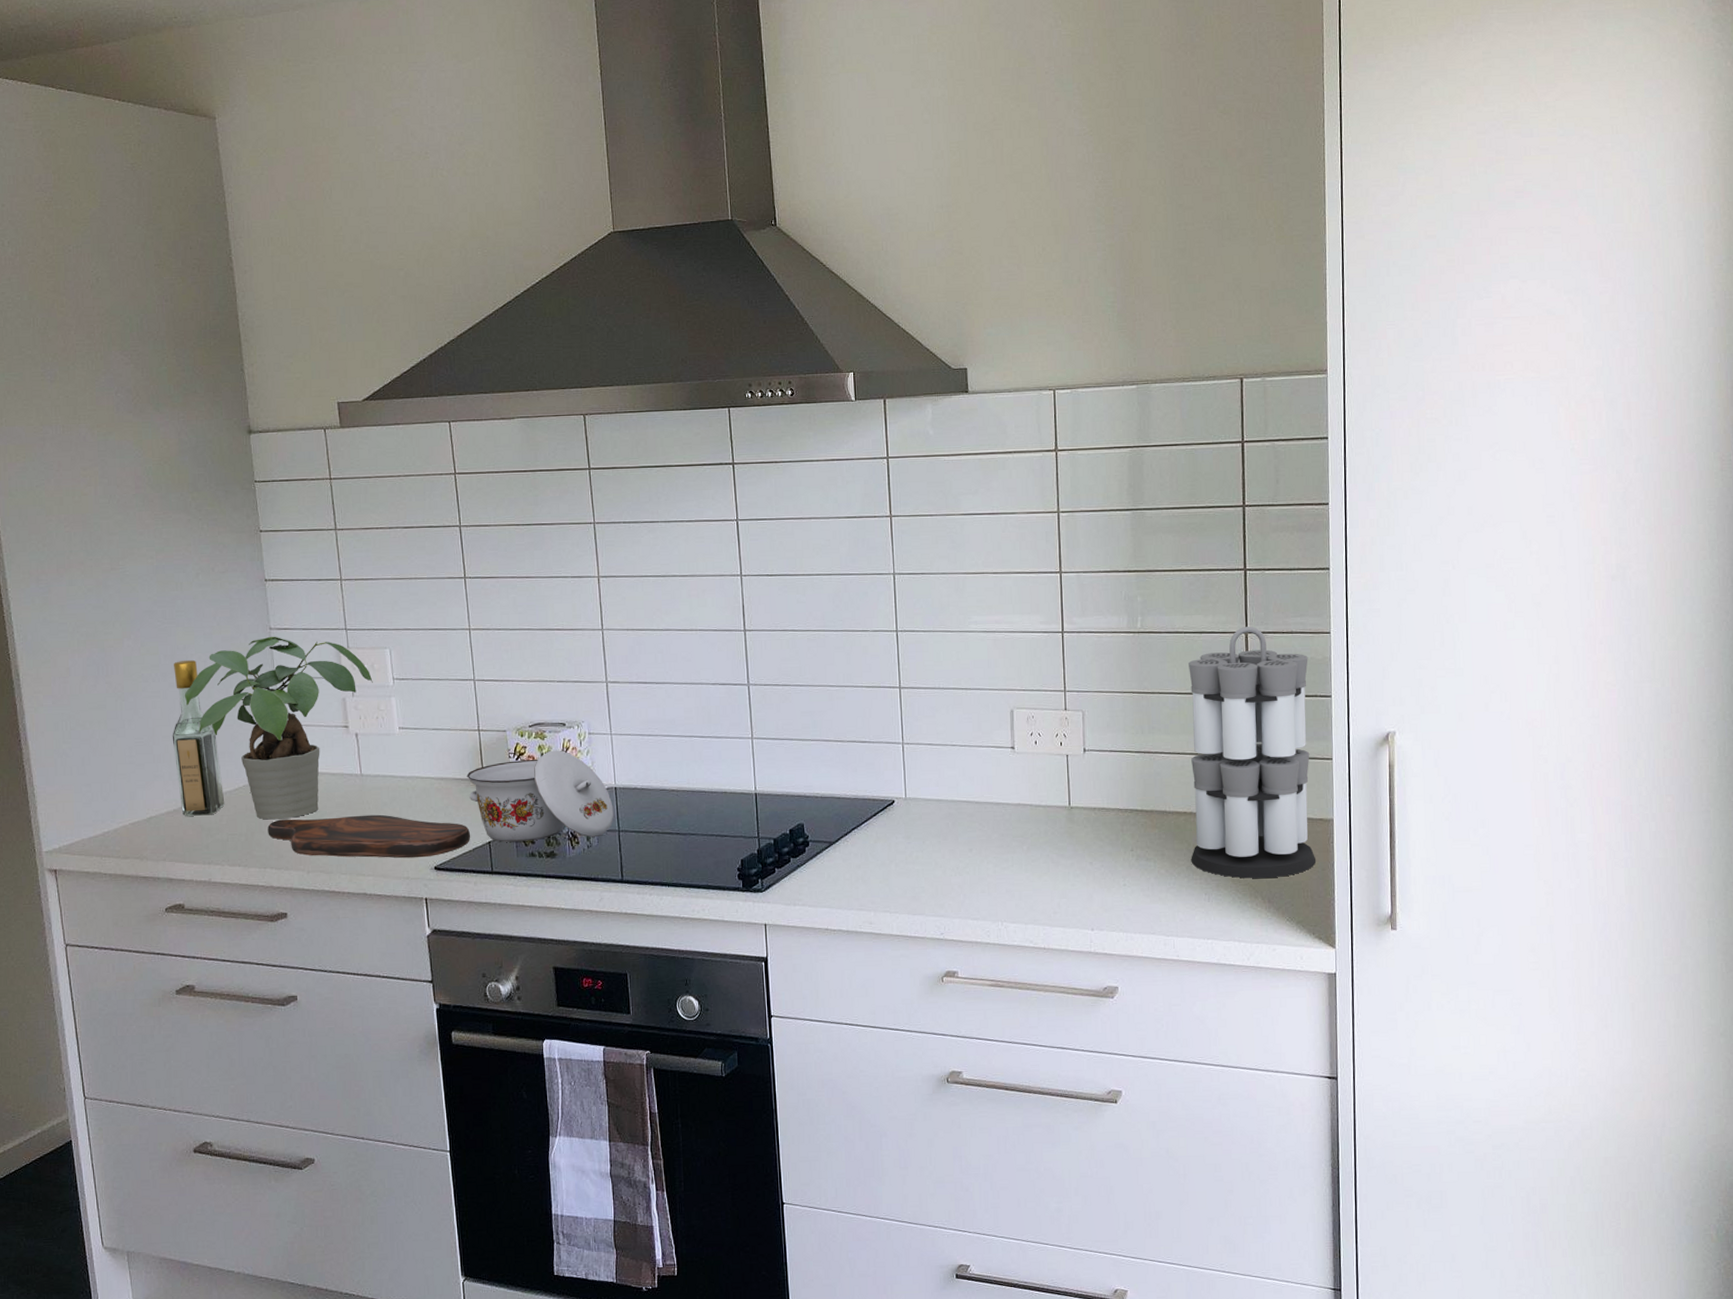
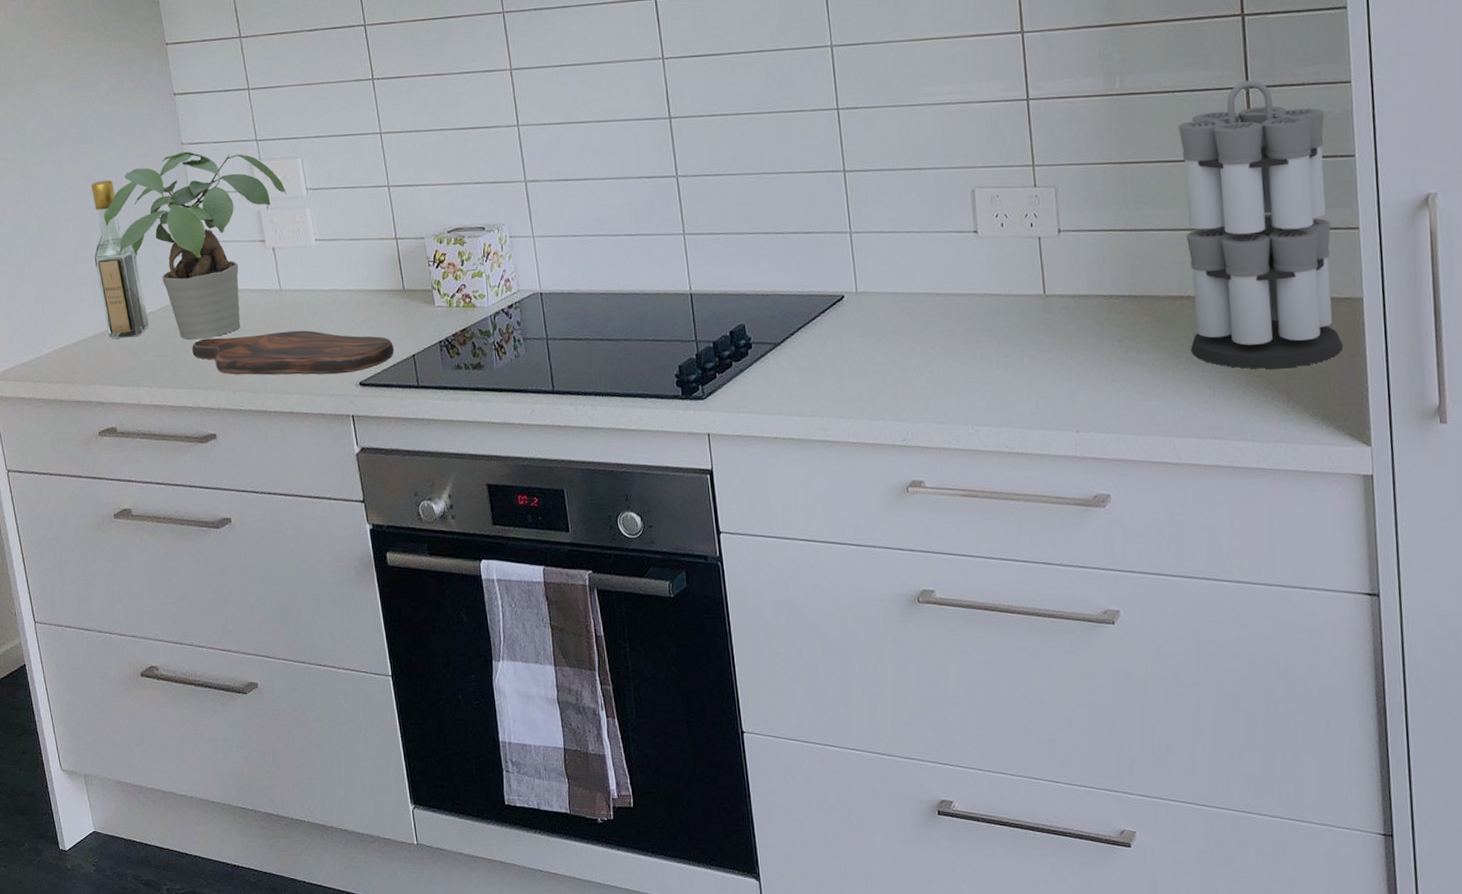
cooking pot: present [467,750,614,842] -> none [386,255,541,355]

